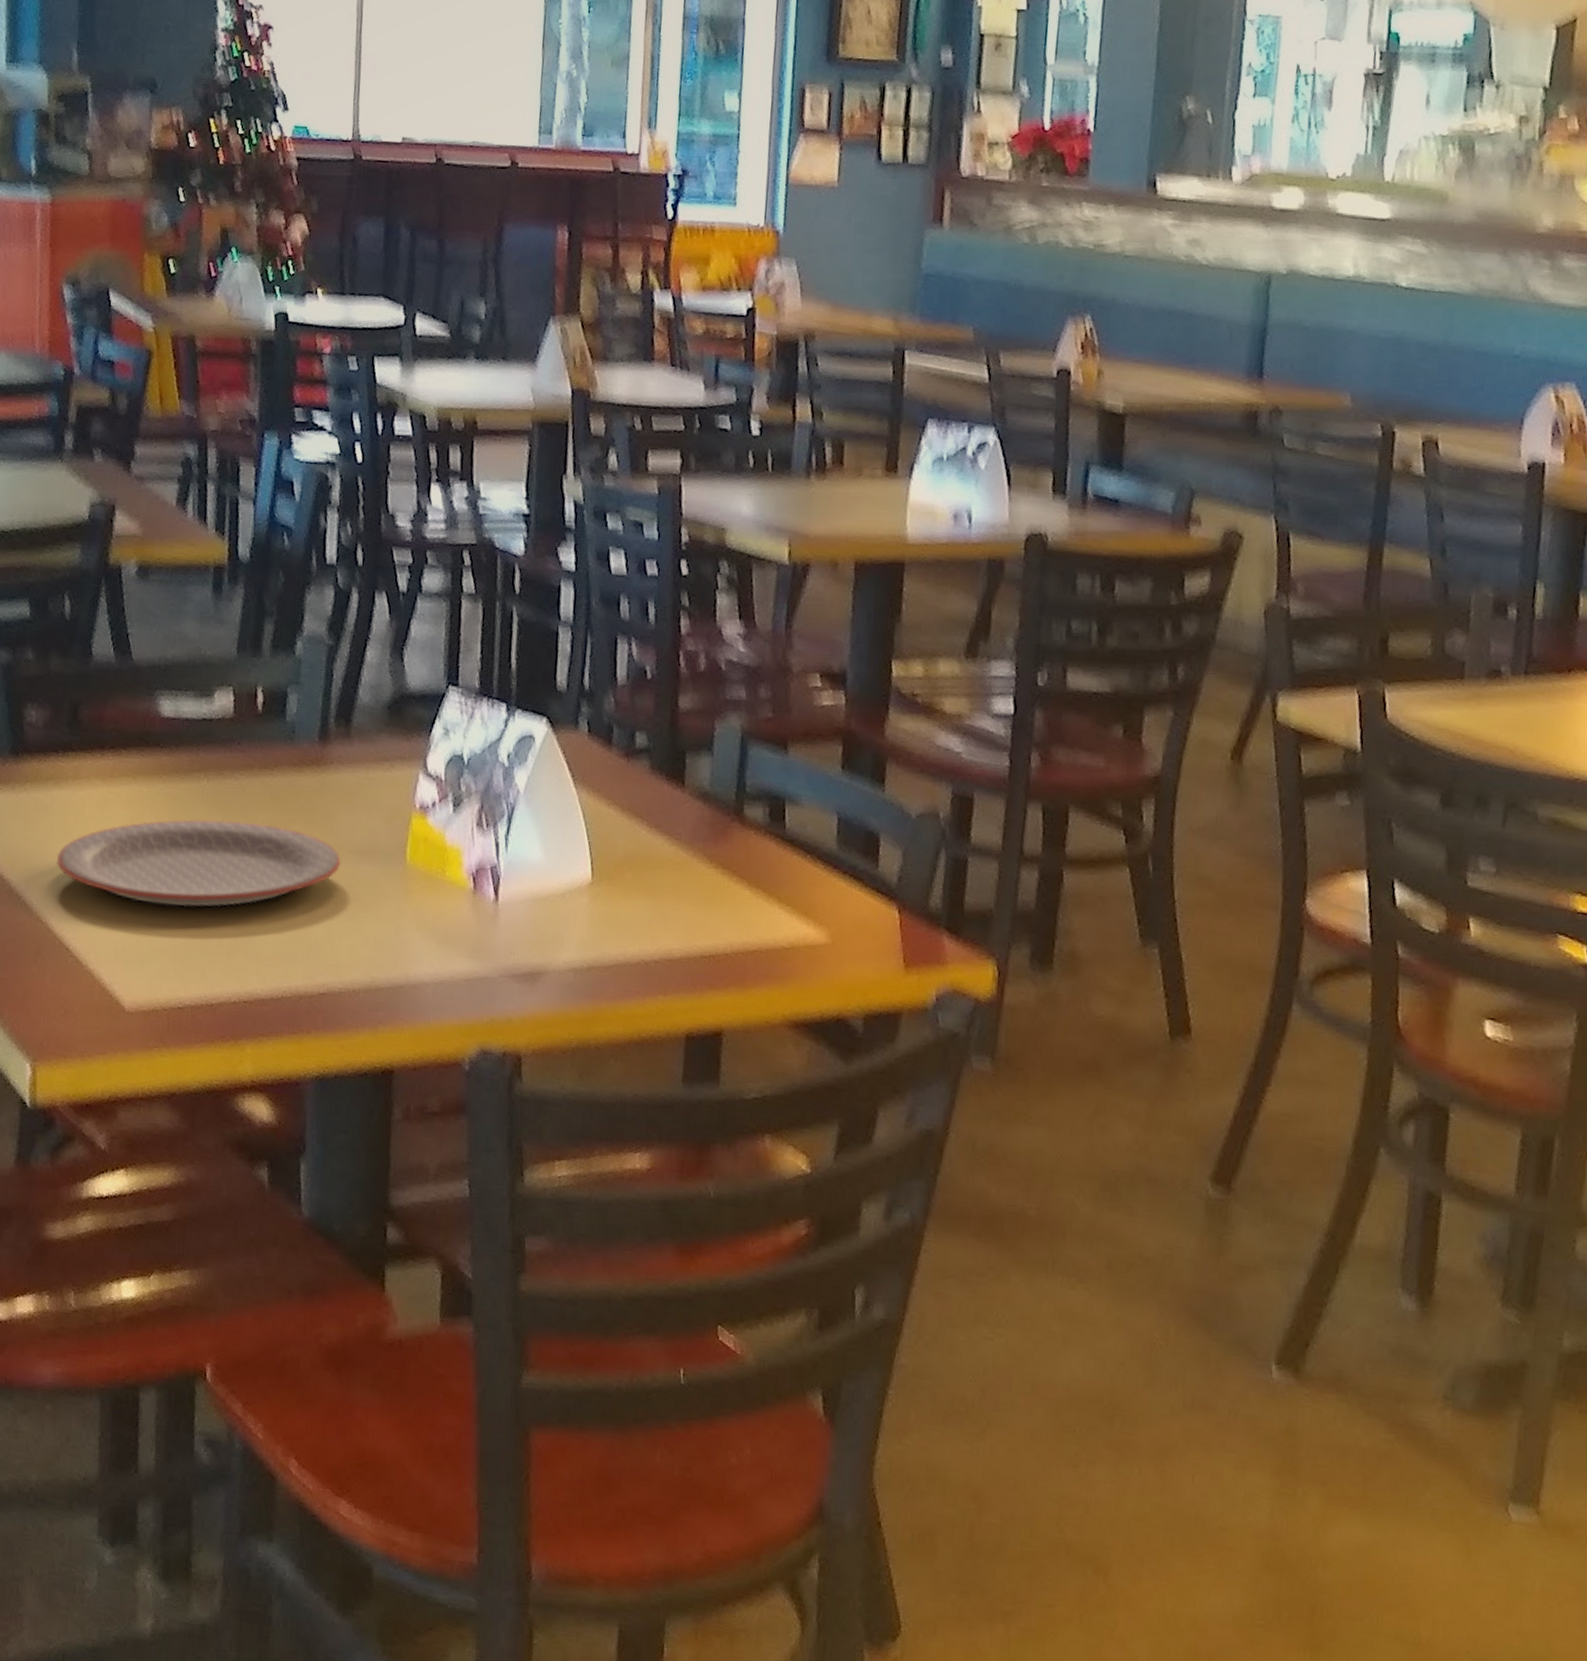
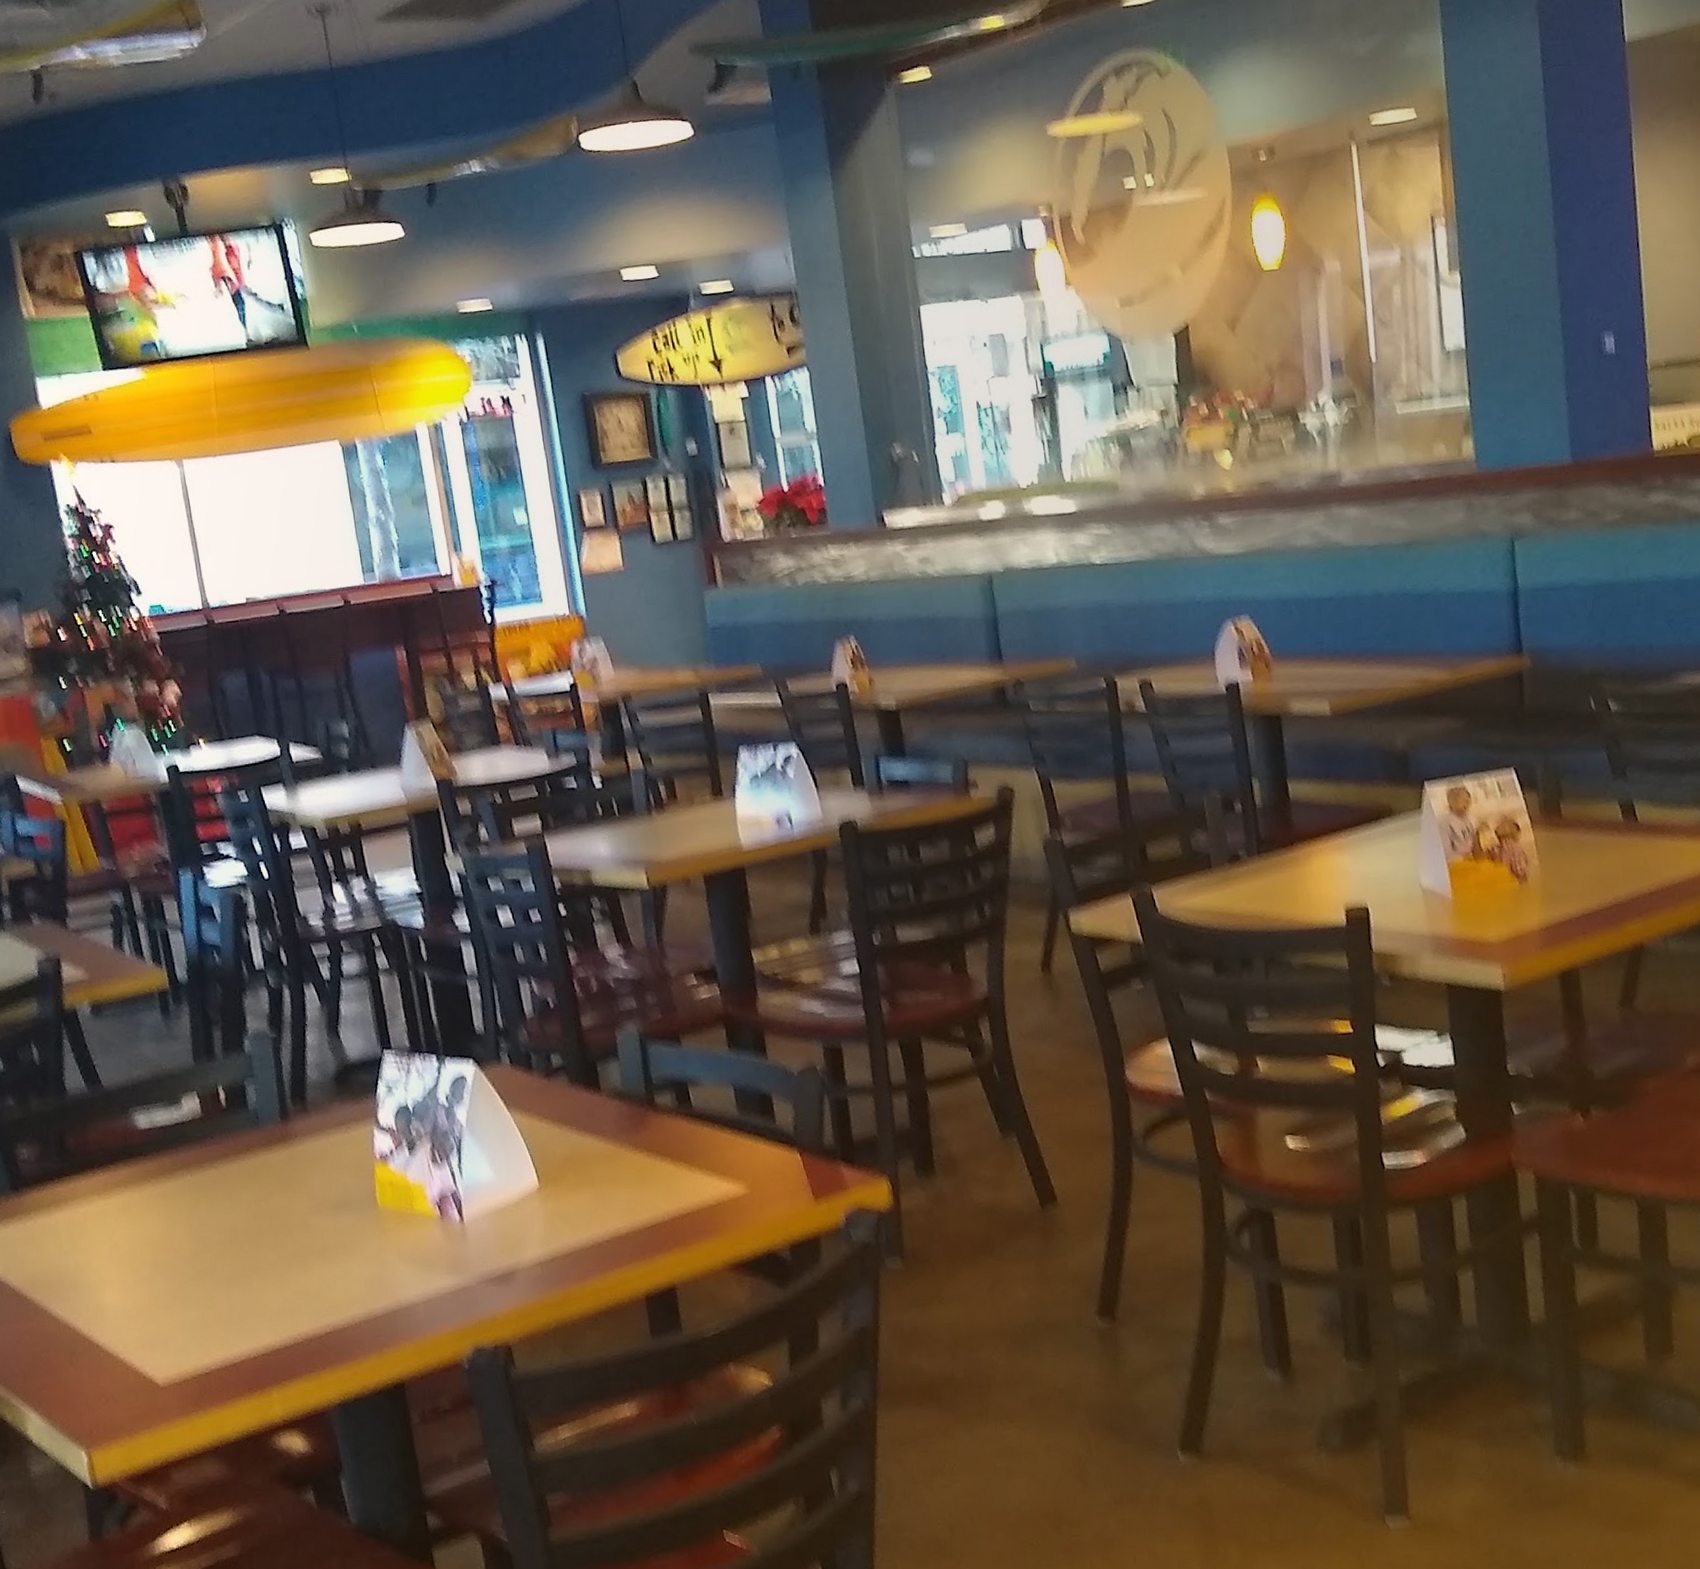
plate: present [56,819,341,907] -> none [70,1200,322,1291]

